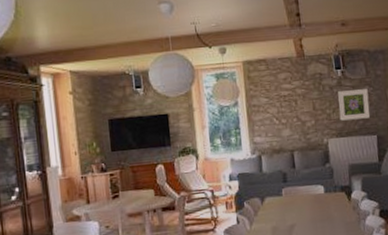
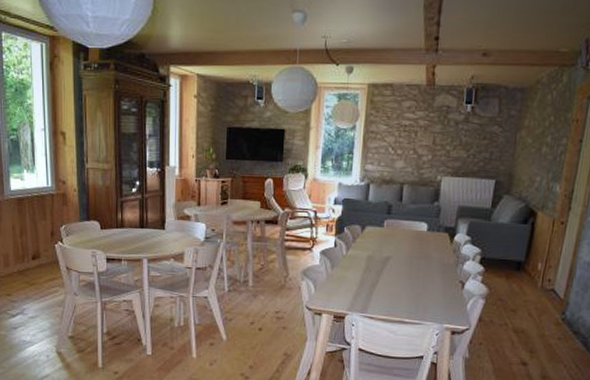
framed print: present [338,89,371,121] -> none [459,128,496,161]

